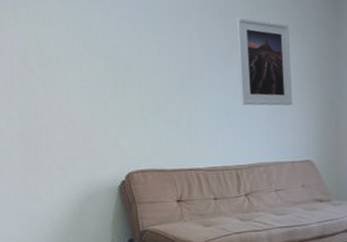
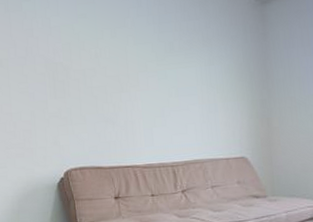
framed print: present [237,17,293,106] -> none [170,24,225,105]

